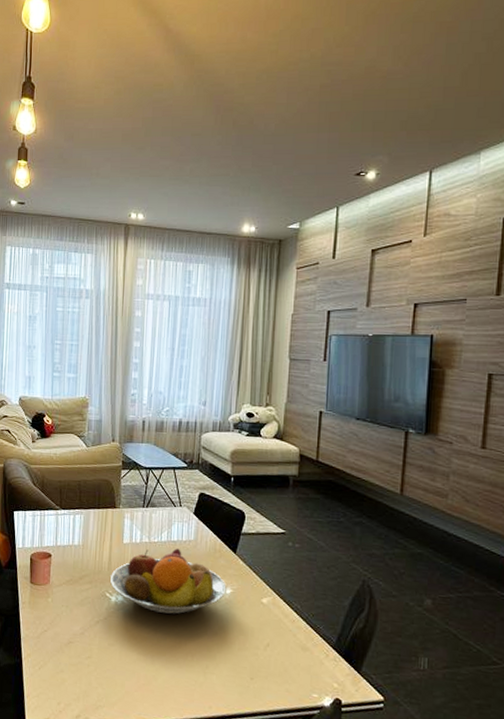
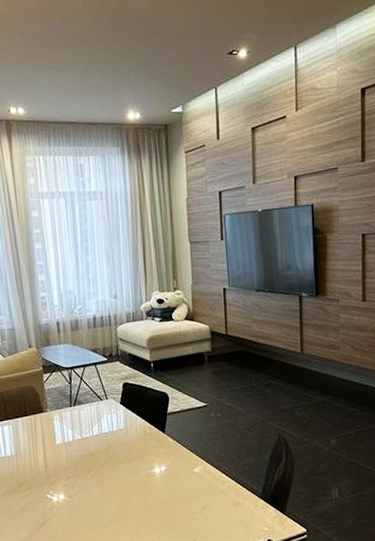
fruit bowl: present [110,548,227,614] -> none [49,439,161,502]

